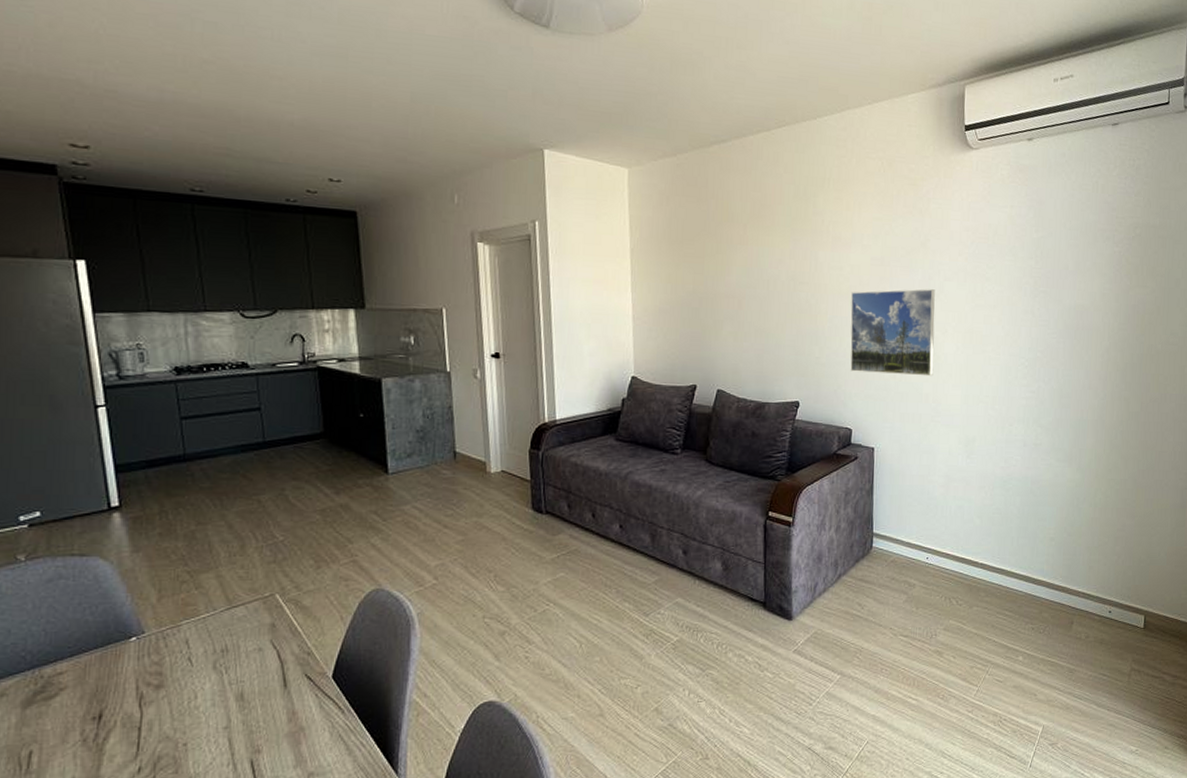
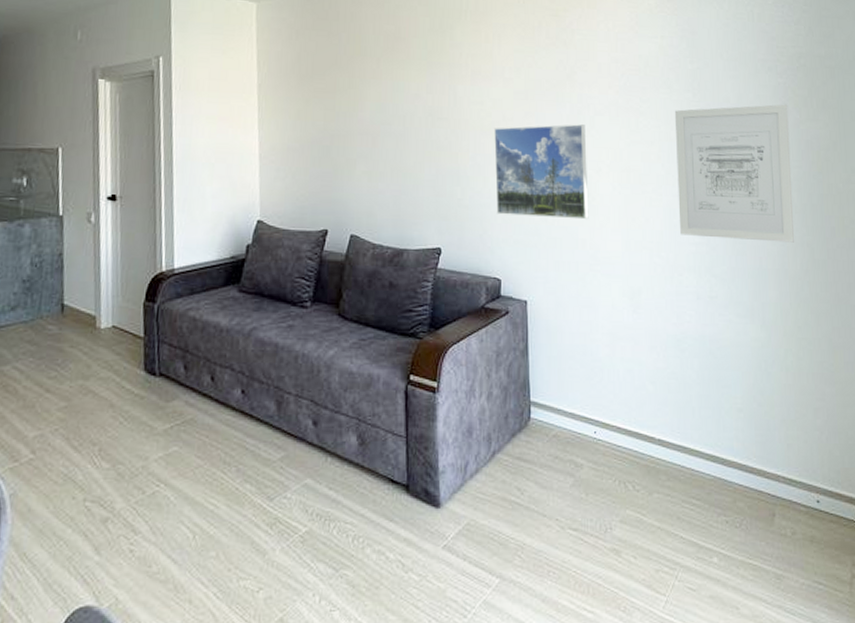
wall art: none [1013,271,1121,397] -> present [674,104,794,243]

